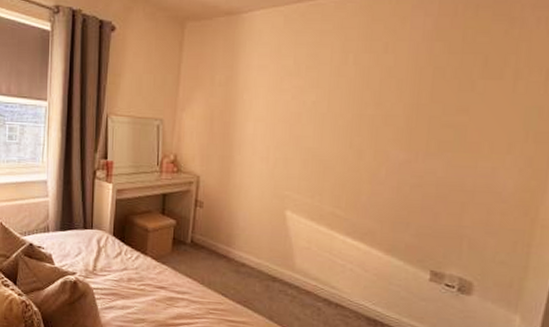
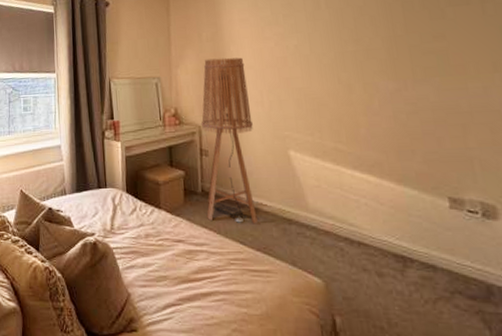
floor lamp: none [192,105,256,279] -> present [200,57,258,224]

